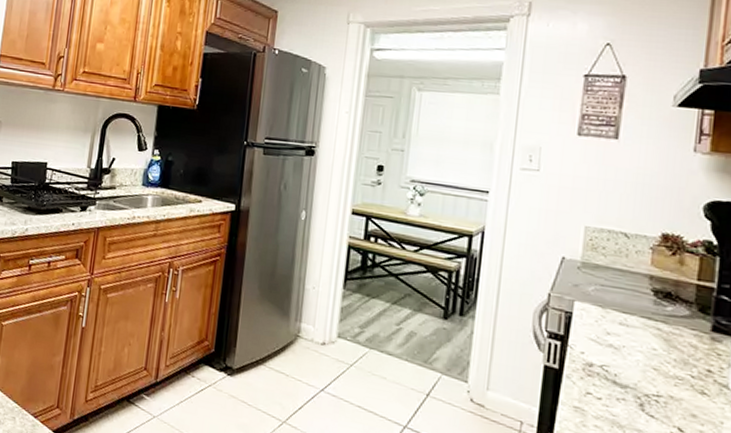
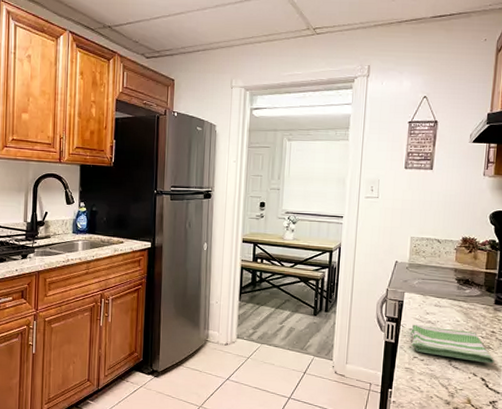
dish towel: none [582,346,711,417] -> present [411,324,494,364]

